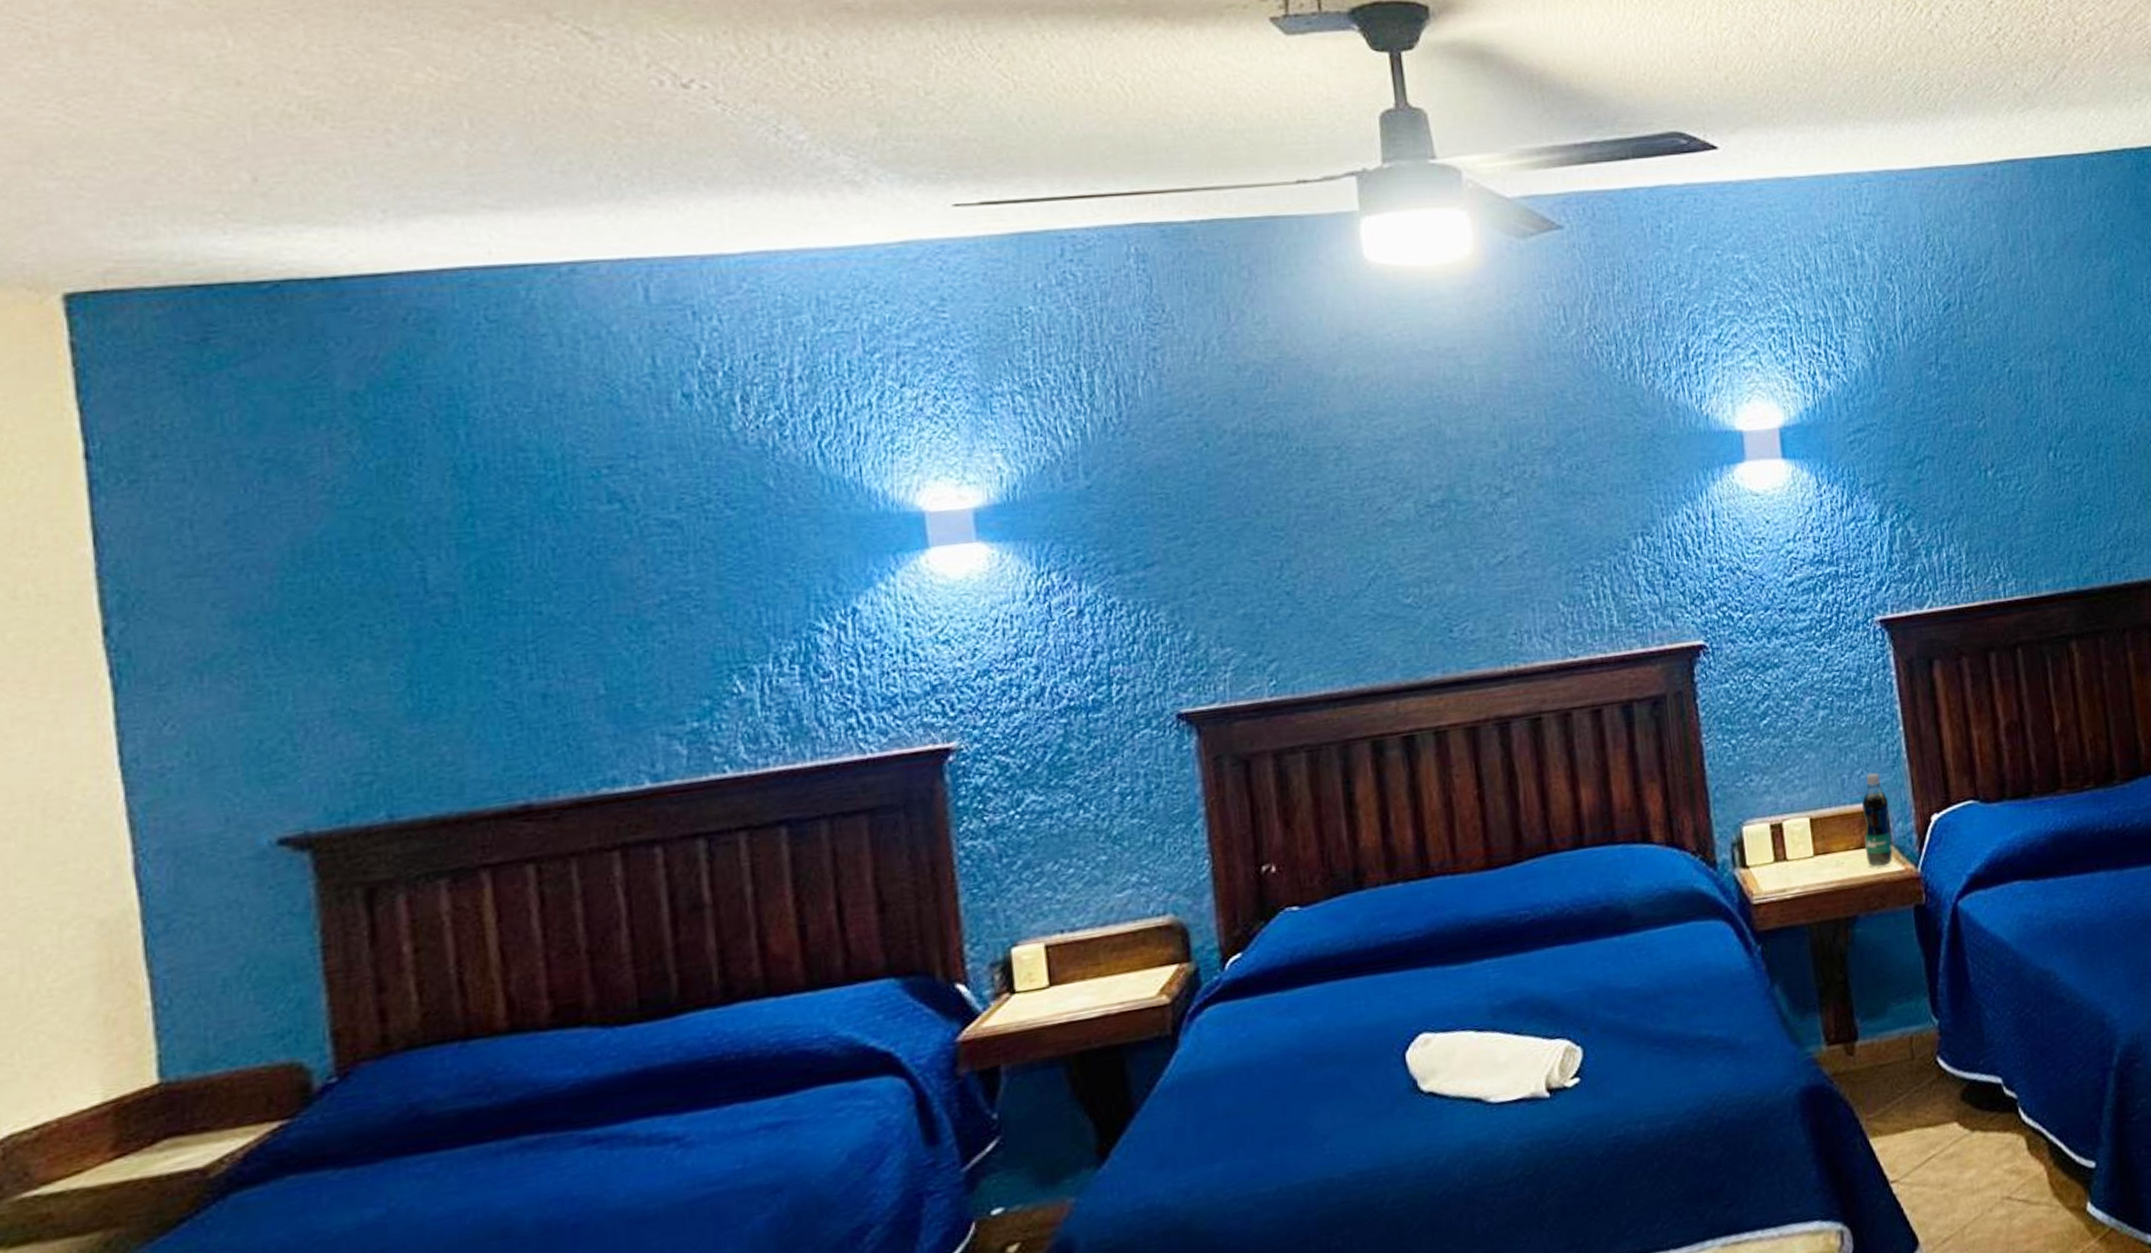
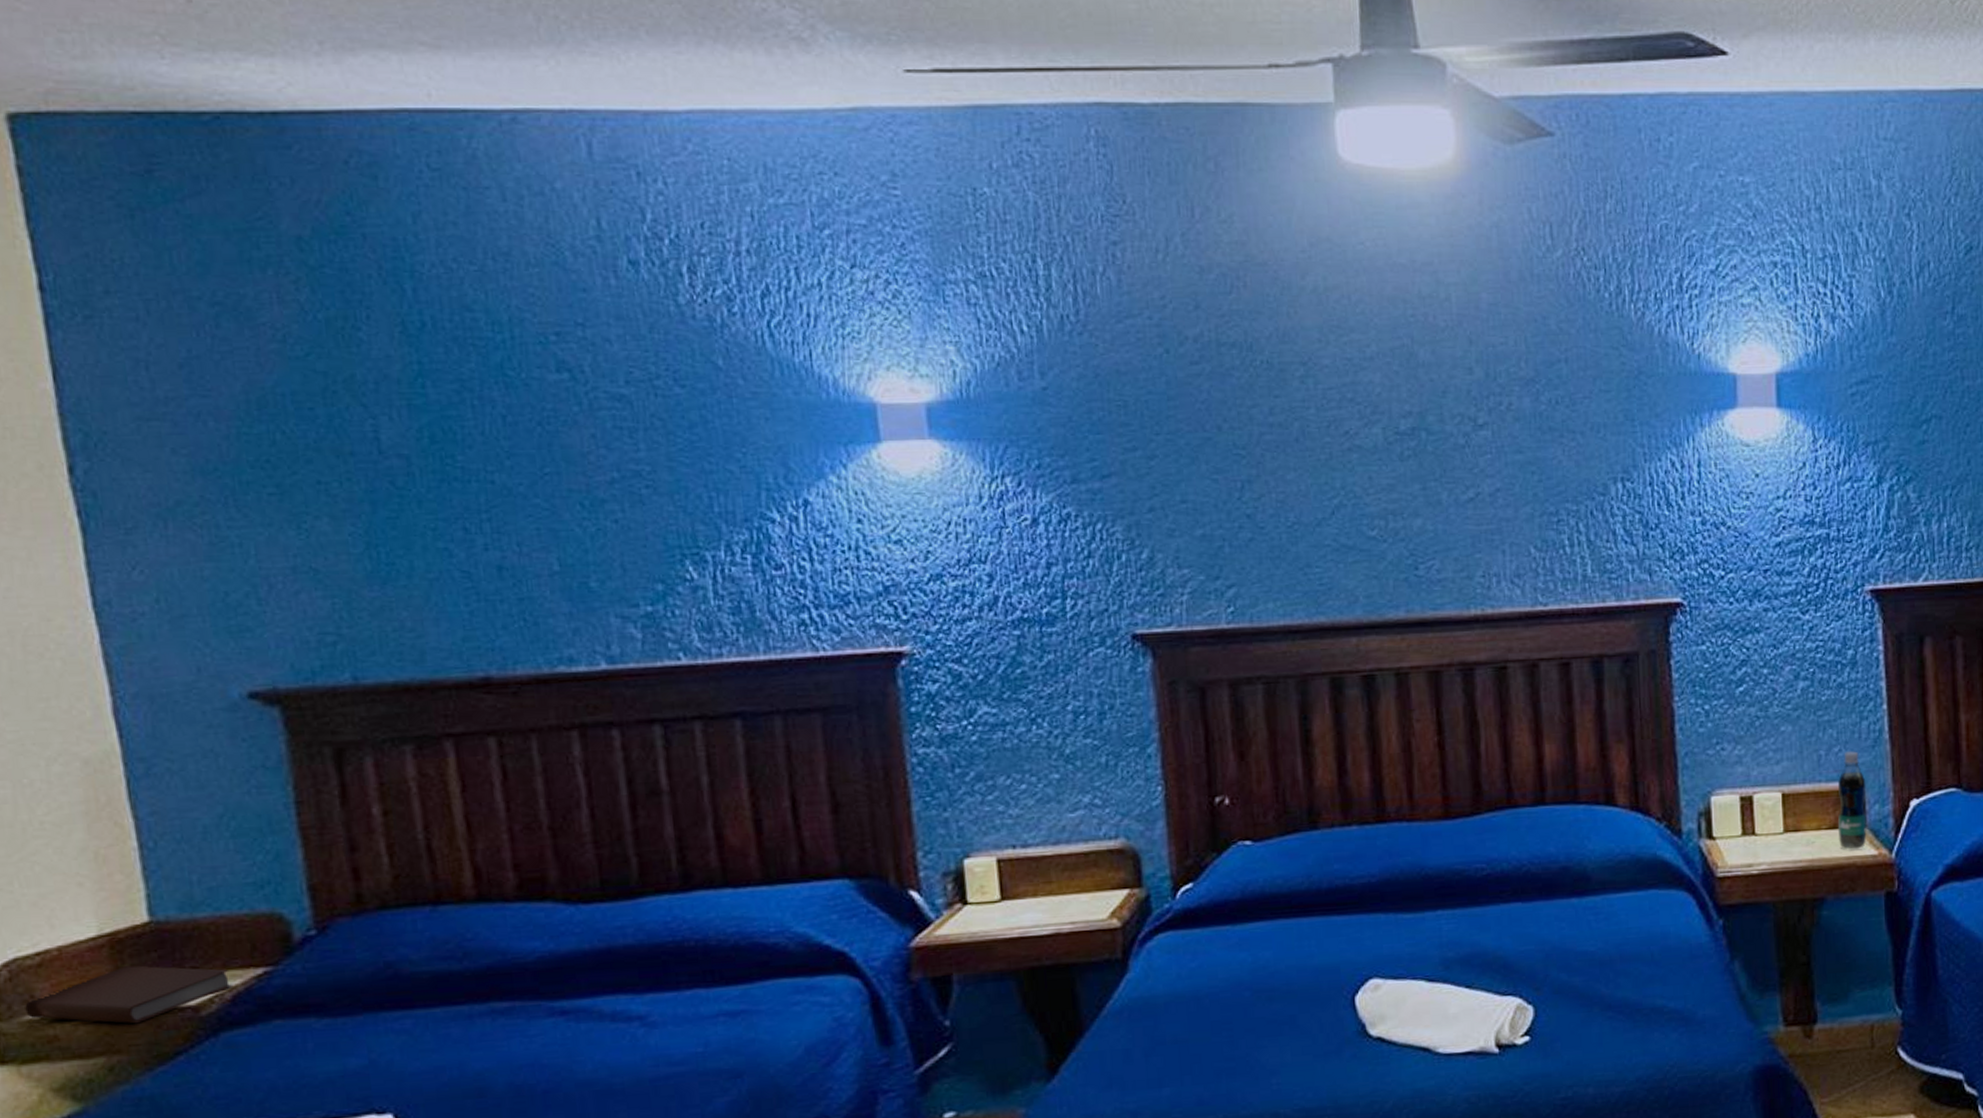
book: none [17,1126,246,1198] -> present [25,965,233,1024]

